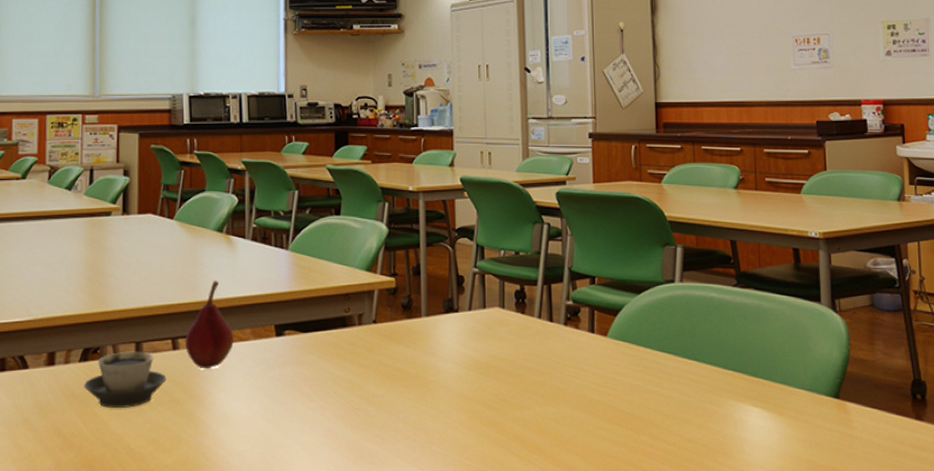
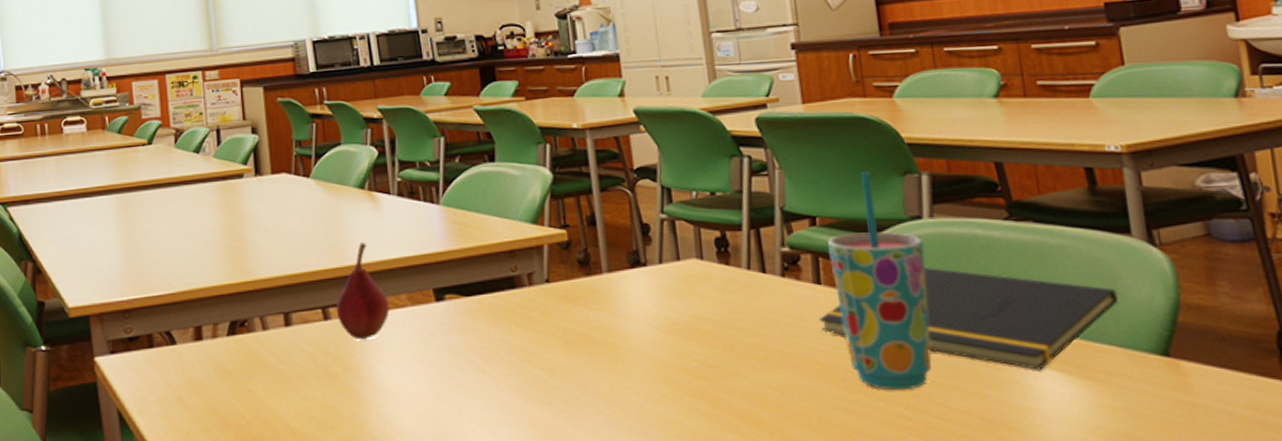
cup: present [84,351,167,408] -> none [235,322,321,384]
notepad: none [590,323,807,408] -> present [819,268,1118,370]
cup: none [603,242,674,422] -> present [828,172,932,391]

